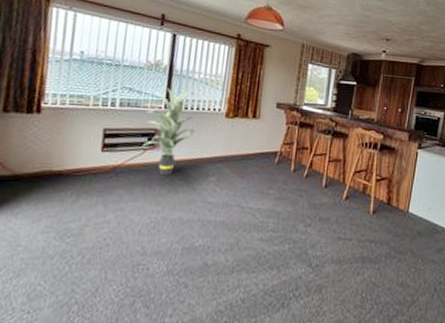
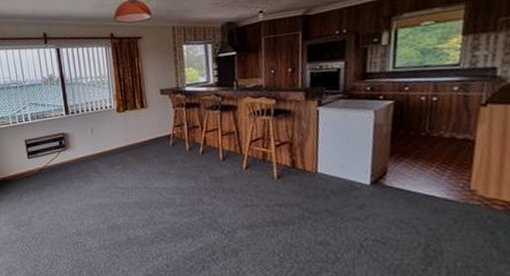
indoor plant: present [141,86,198,176] -> none [52,95,97,171]

